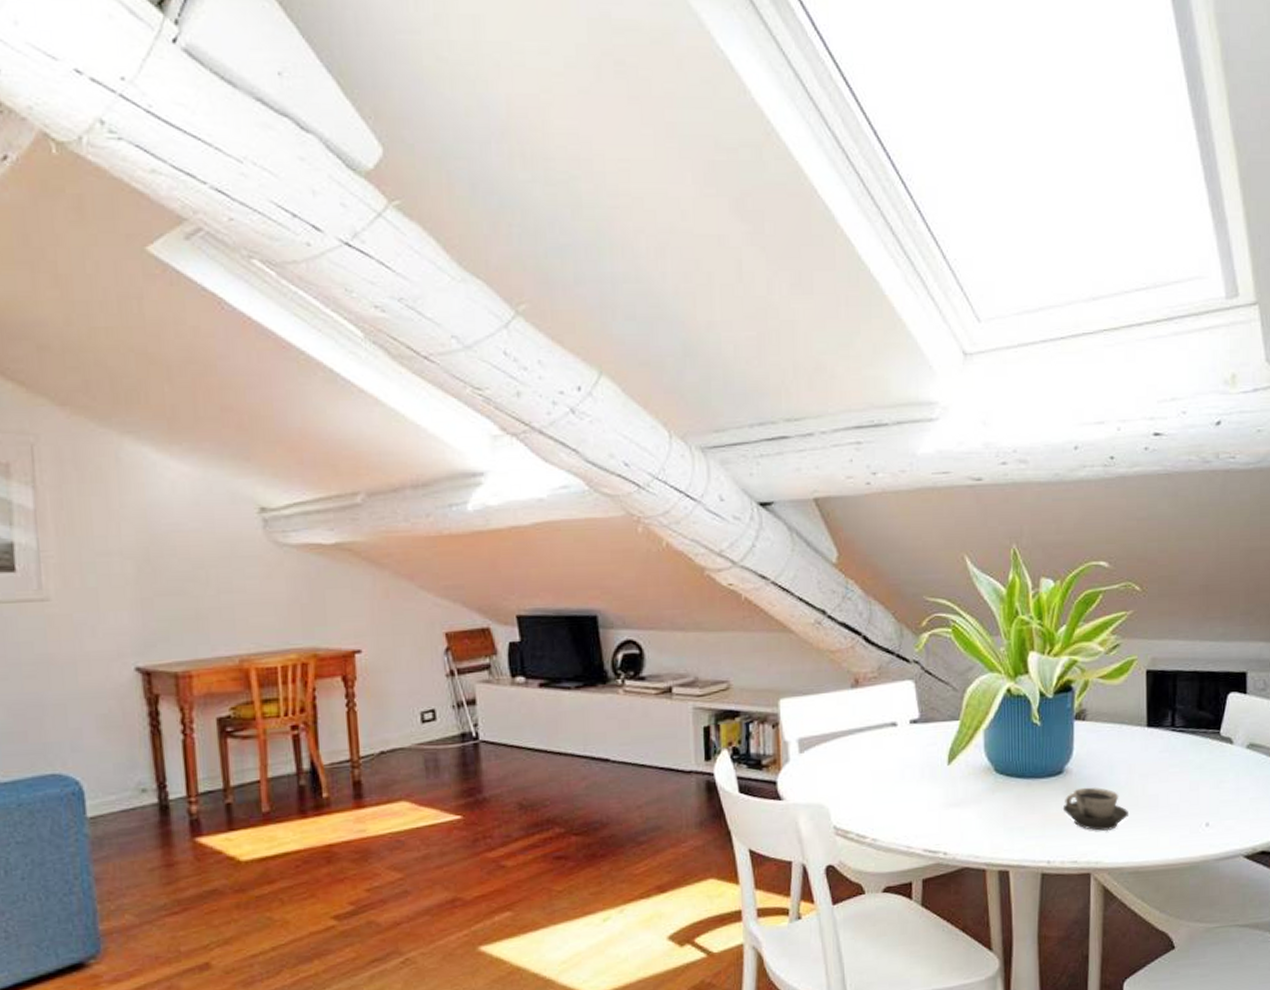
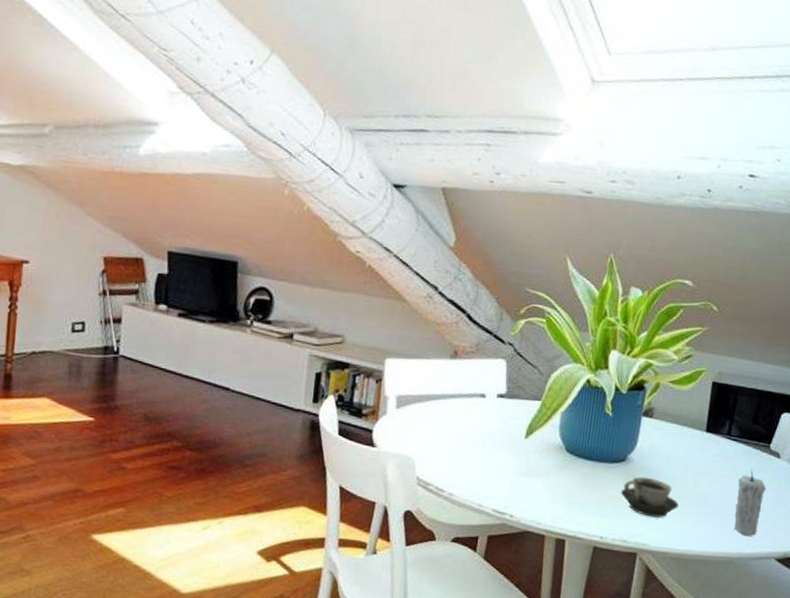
candle: none [1190,761,1223,836] -> present [734,469,767,536]

